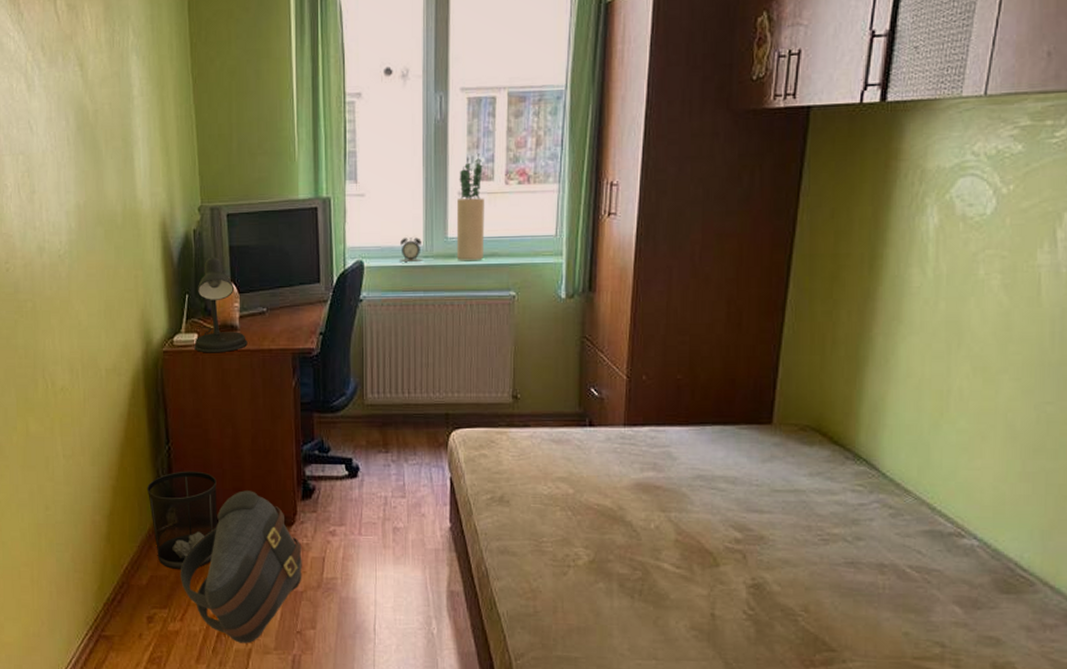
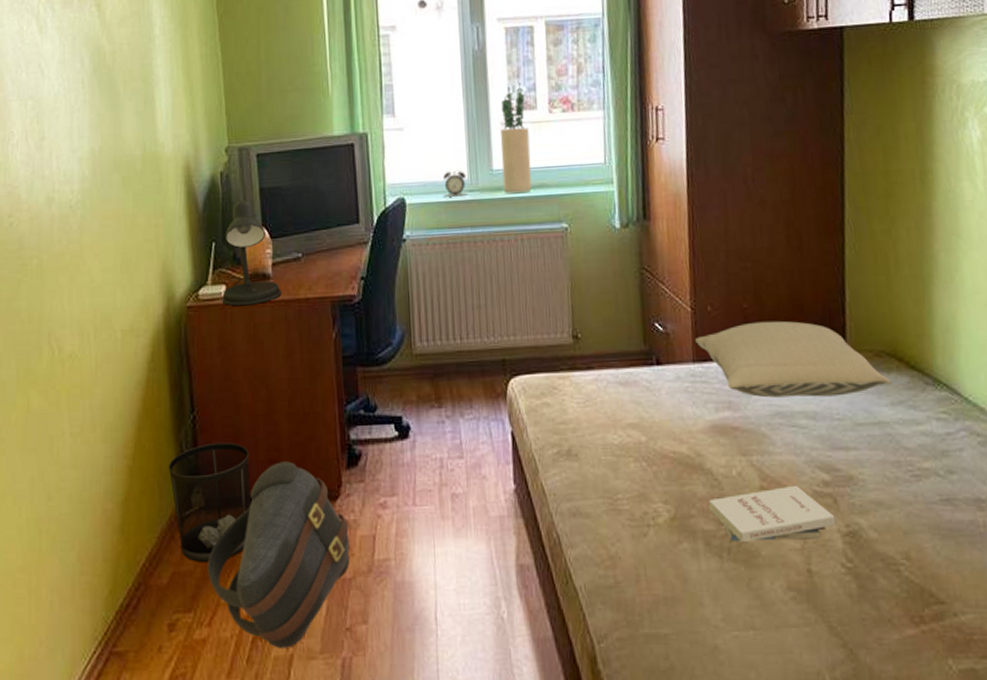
books: none [625,540,743,587] -> present [707,485,836,543]
pillow: none [627,392,813,464] -> present [694,320,892,398]

